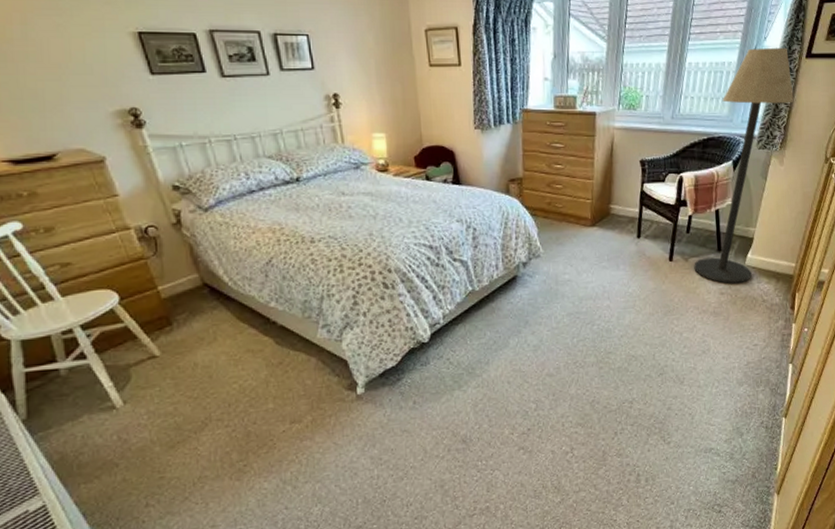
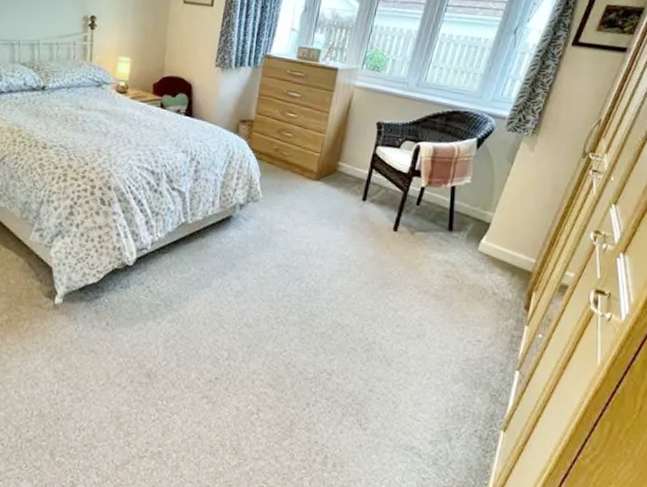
floor lamp: present [694,47,794,284] -> none [419,28,554,270]

